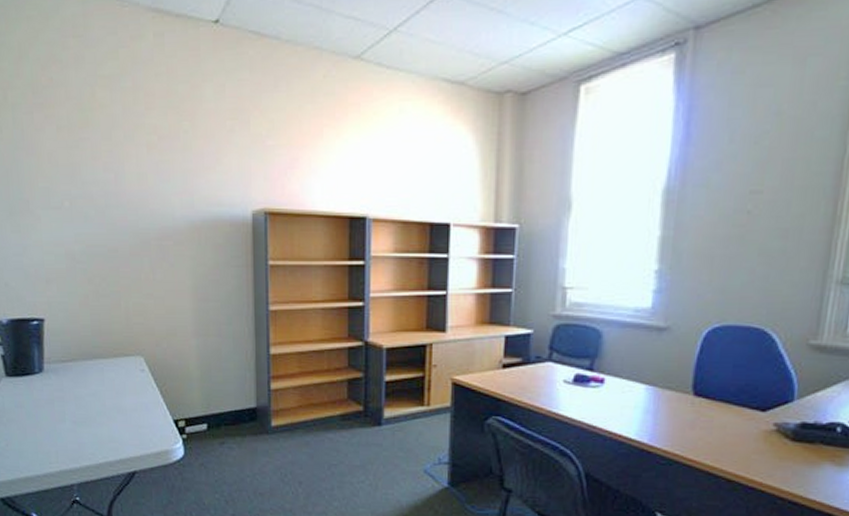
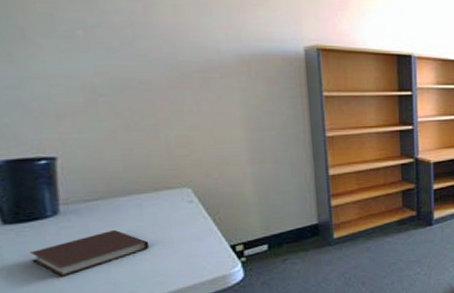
notebook: none [22,391,108,430] -> present [30,229,150,277]

